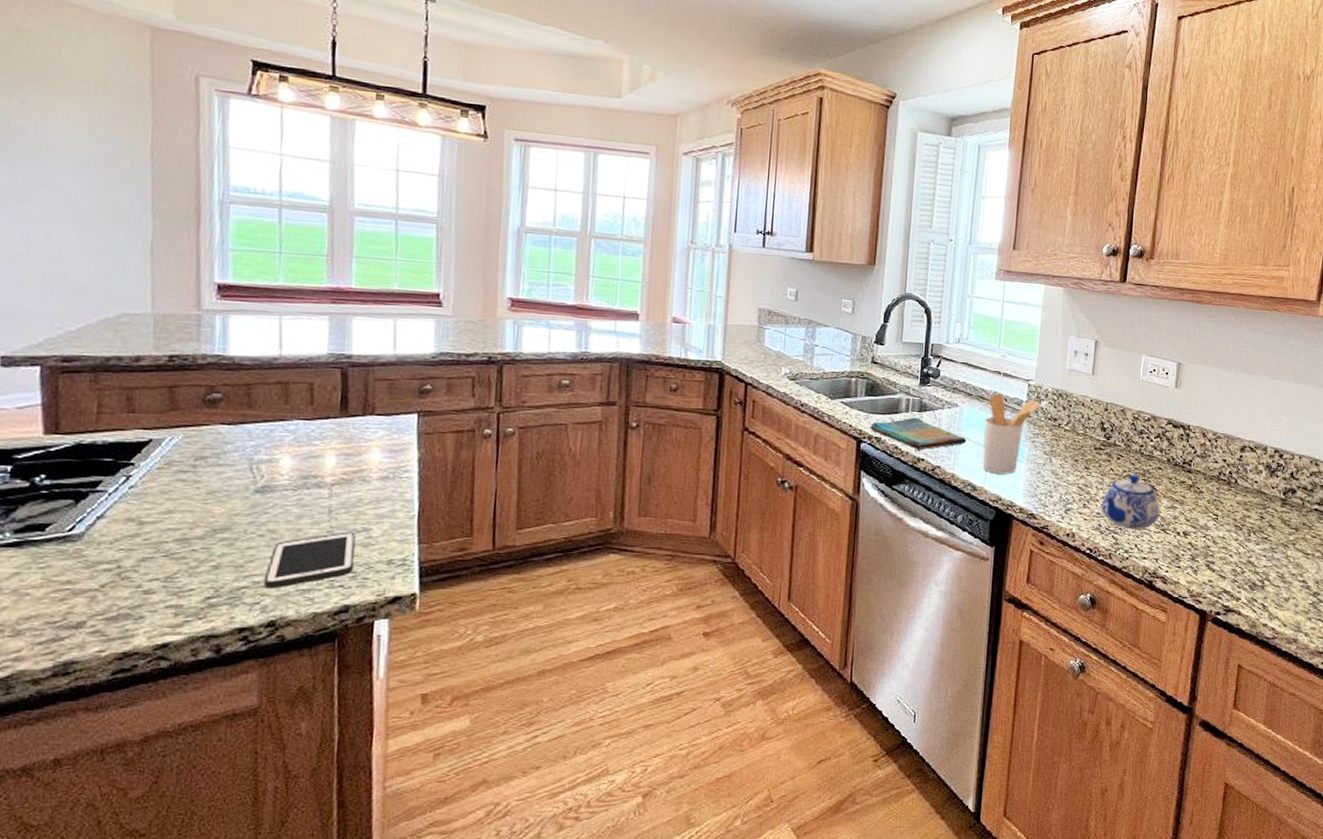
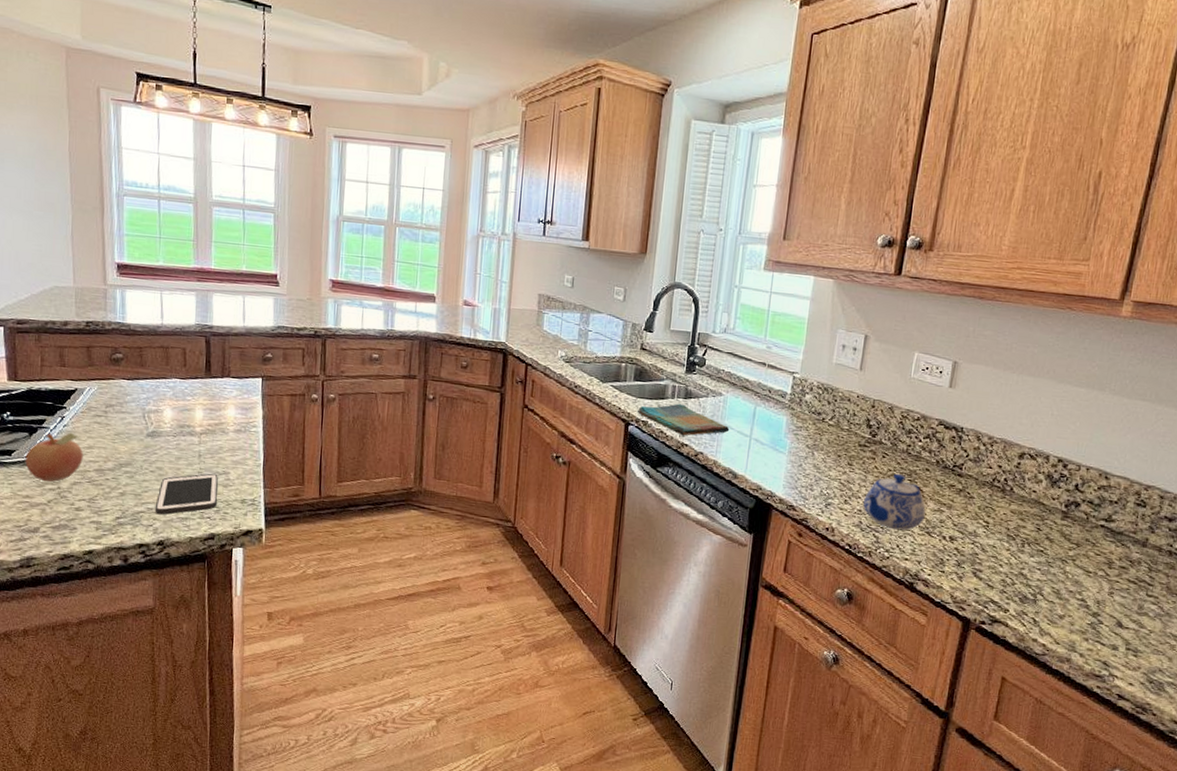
fruit: none [66,495,159,561] -> present [25,432,83,482]
utensil holder: present [982,393,1041,475] -> none [744,384,805,465]

